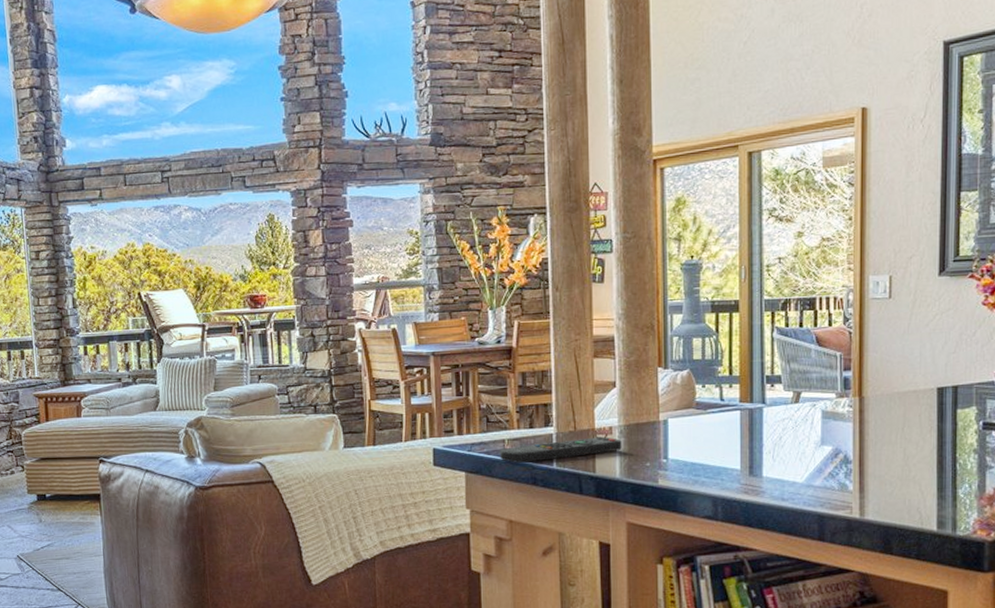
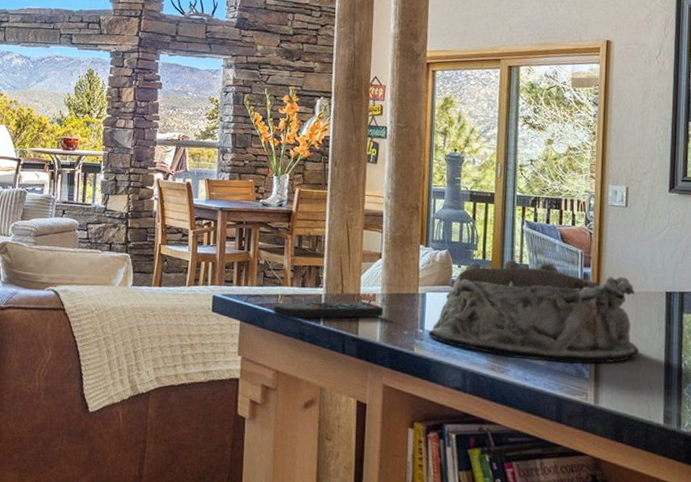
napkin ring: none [673,371,908,478] -> present [428,259,639,364]

